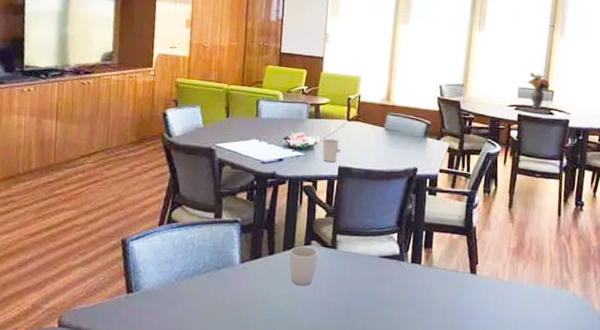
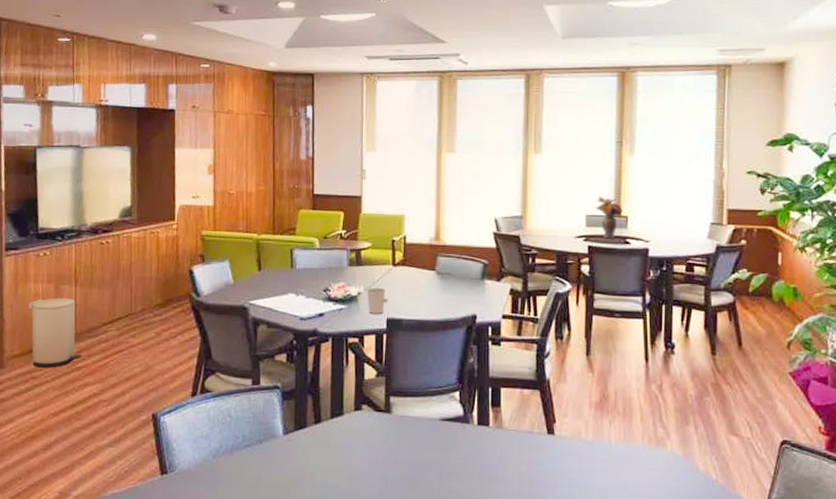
pedal bin: none [11,130,59,193] -> present [29,298,82,368]
cup: present [289,246,318,286] -> none [338,411,370,457]

